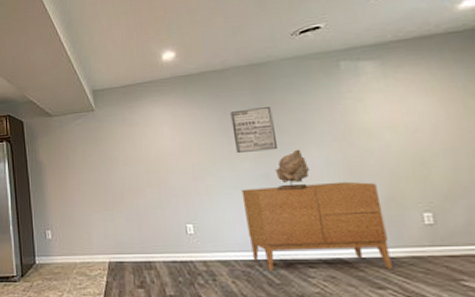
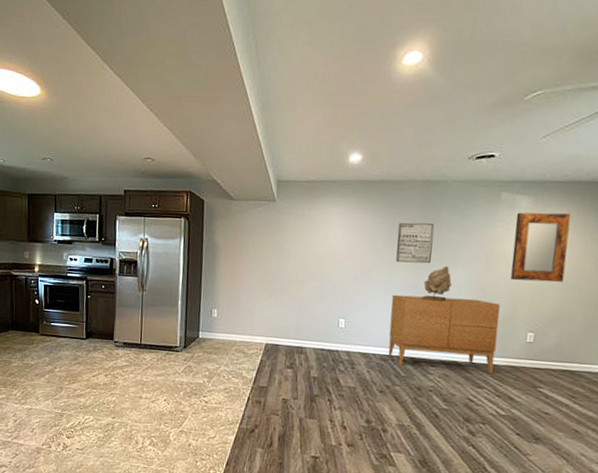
home mirror: none [364,70,449,154] -> present [511,212,571,283]

